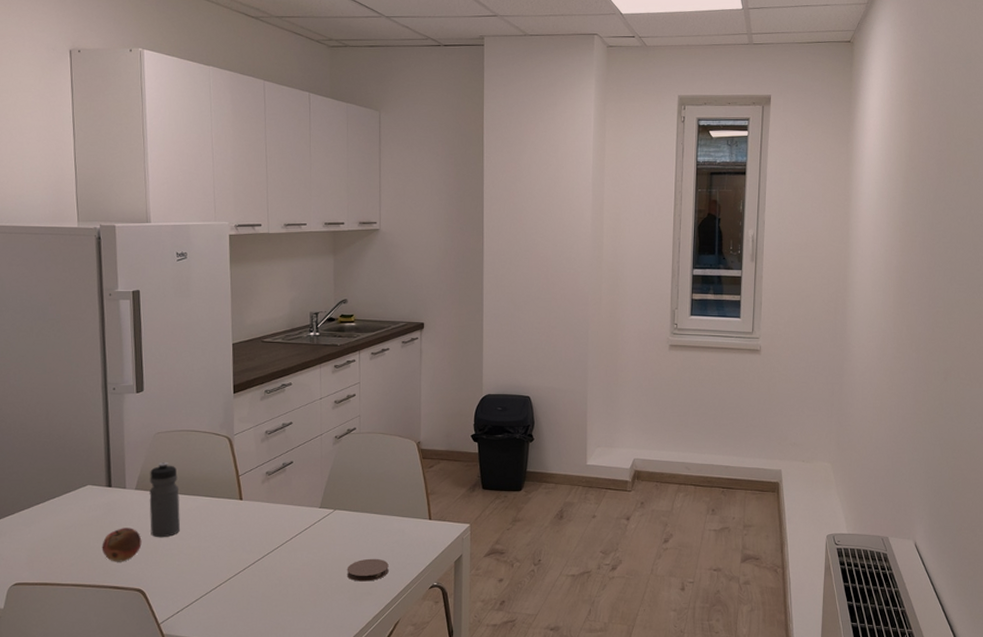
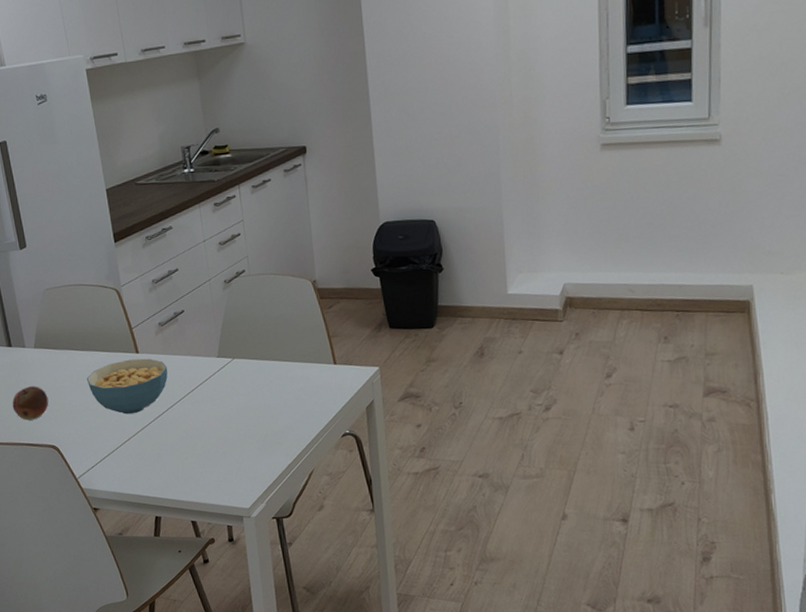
water bottle: present [149,463,181,538] -> none [45,319,84,395]
cereal bowl: none [185,505,270,560] -> present [86,358,168,414]
coaster: present [346,558,389,582] -> none [252,407,297,432]

